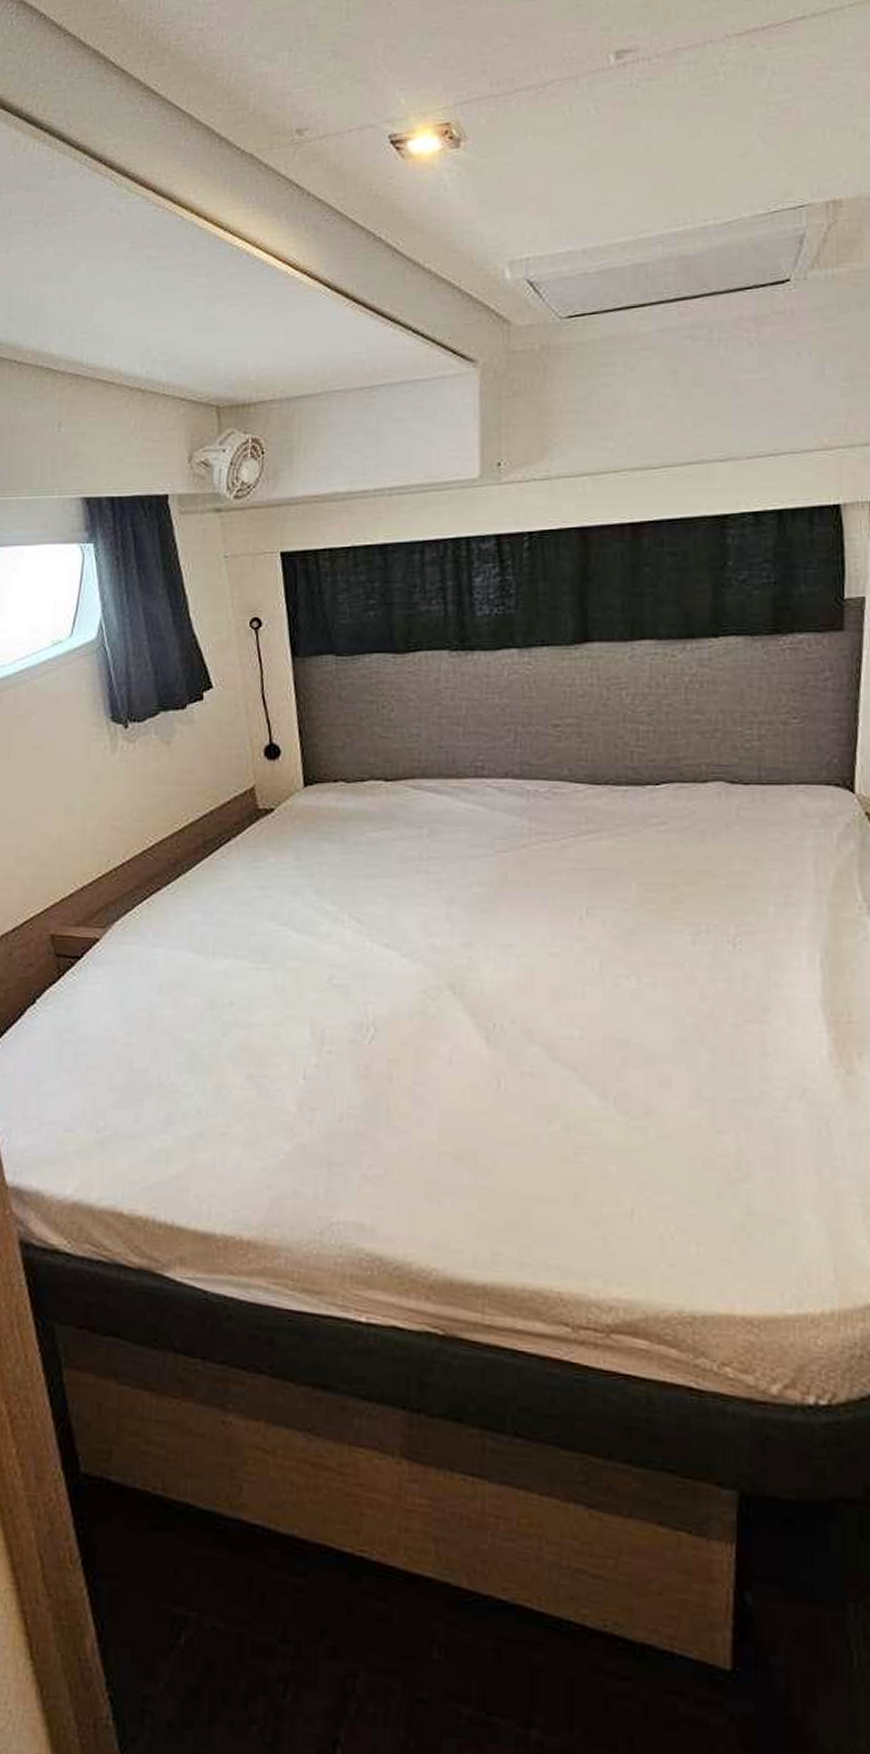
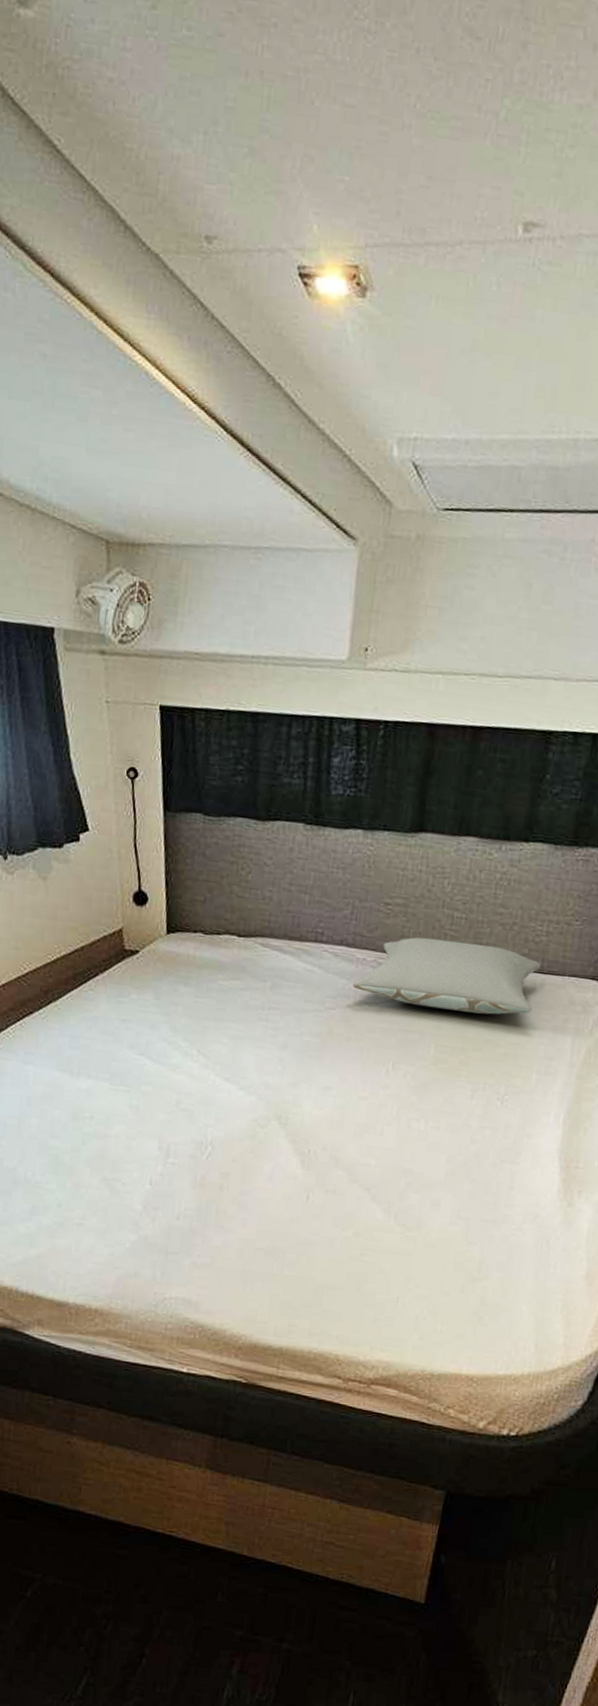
pillow: none [525,758,758,840] -> present [352,937,541,1015]

